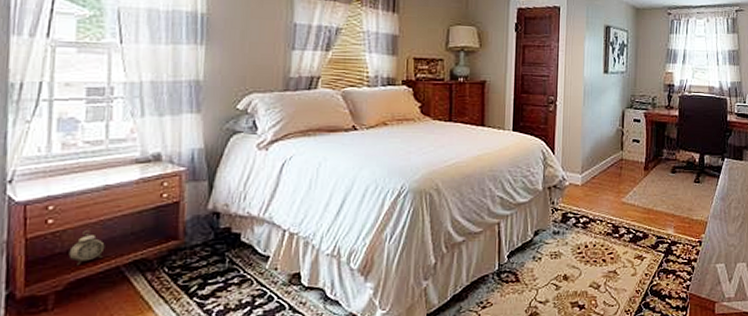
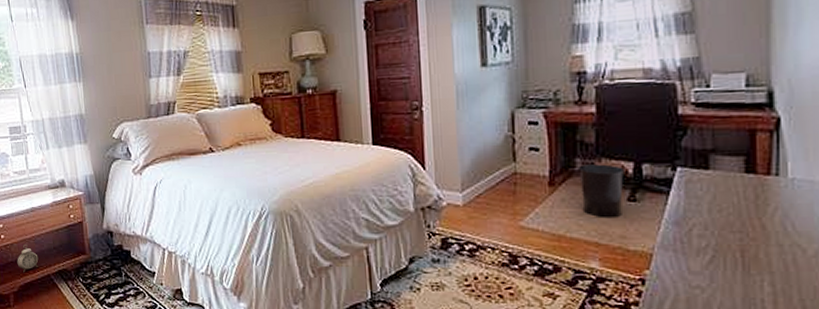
waste bin: none [665,154,693,195] -> present [579,164,624,217]

